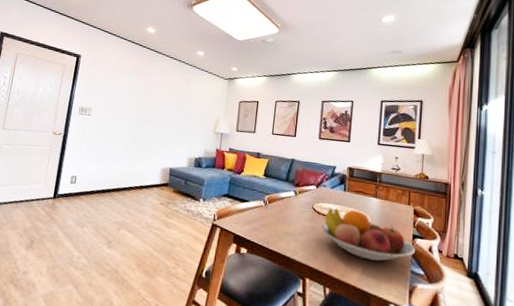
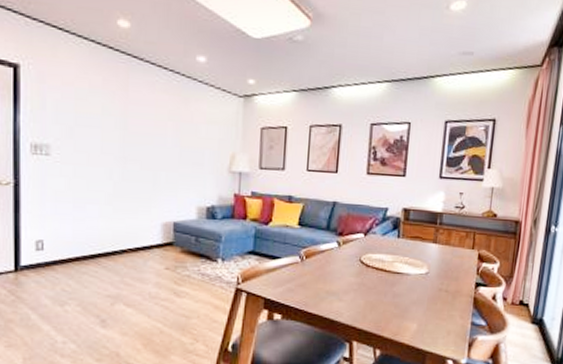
fruit bowl: present [321,208,415,262] -> none [370,259,477,316]

